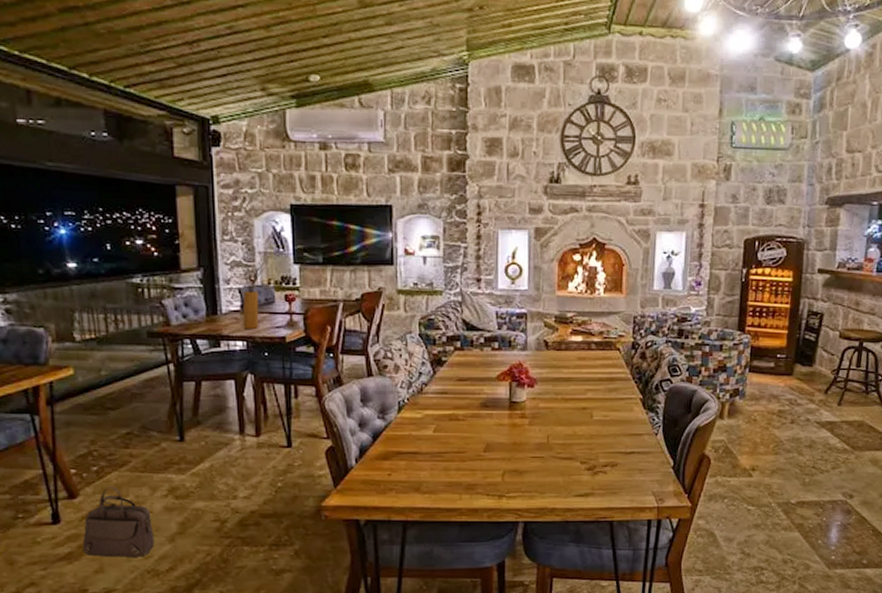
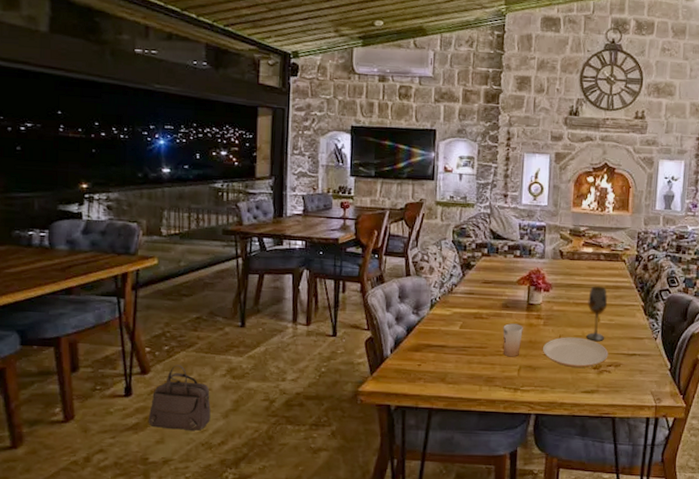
vase: present [241,257,265,330] -> none [304,169,326,232]
cup: none [483,424,506,462] -> present [503,323,523,357]
plate: none [529,436,604,469] -> present [543,337,609,368]
wine glass: none [578,379,601,439] -> present [586,286,608,341]

